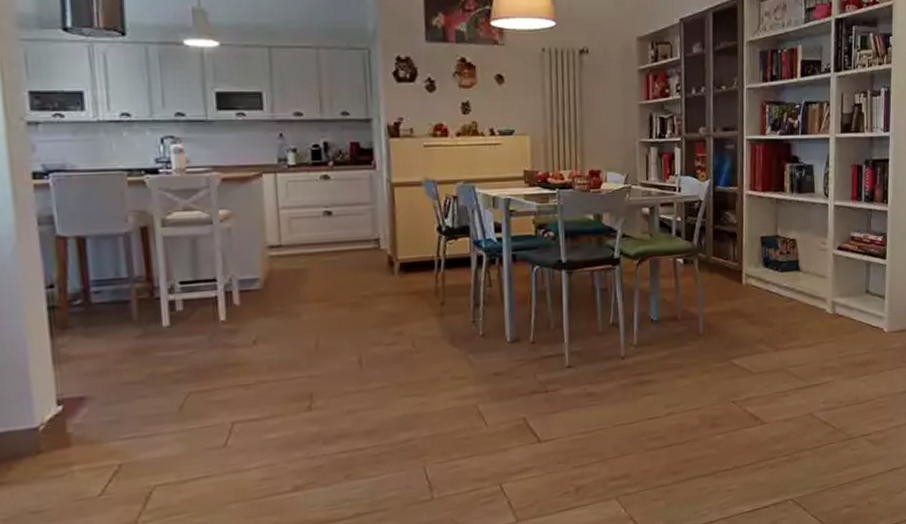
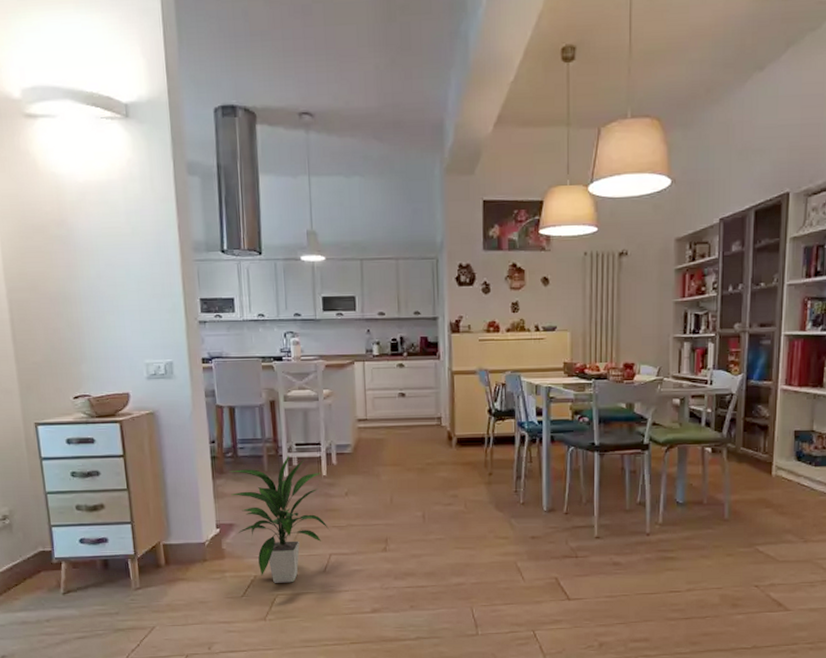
indoor plant: none [77,295,232,471] -> present [229,454,330,583]

